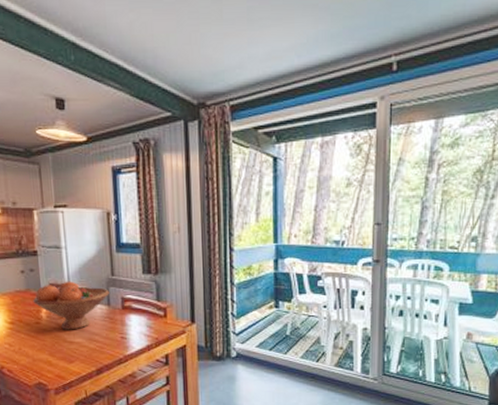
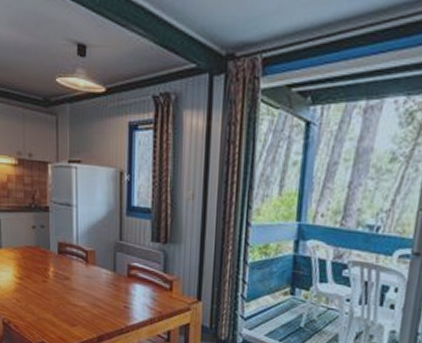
fruit bowl: present [33,281,109,330] -> none [42,241,116,293]

